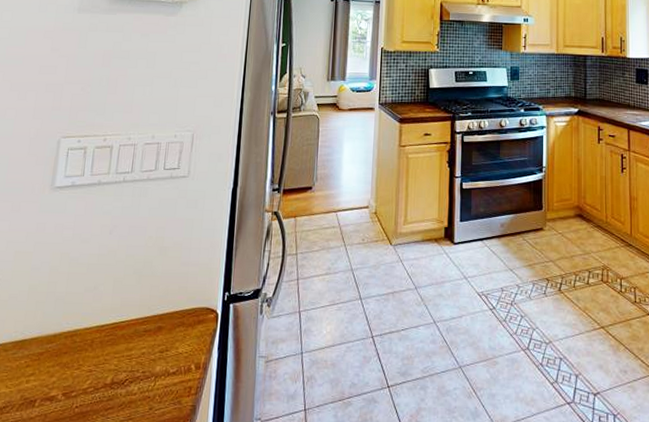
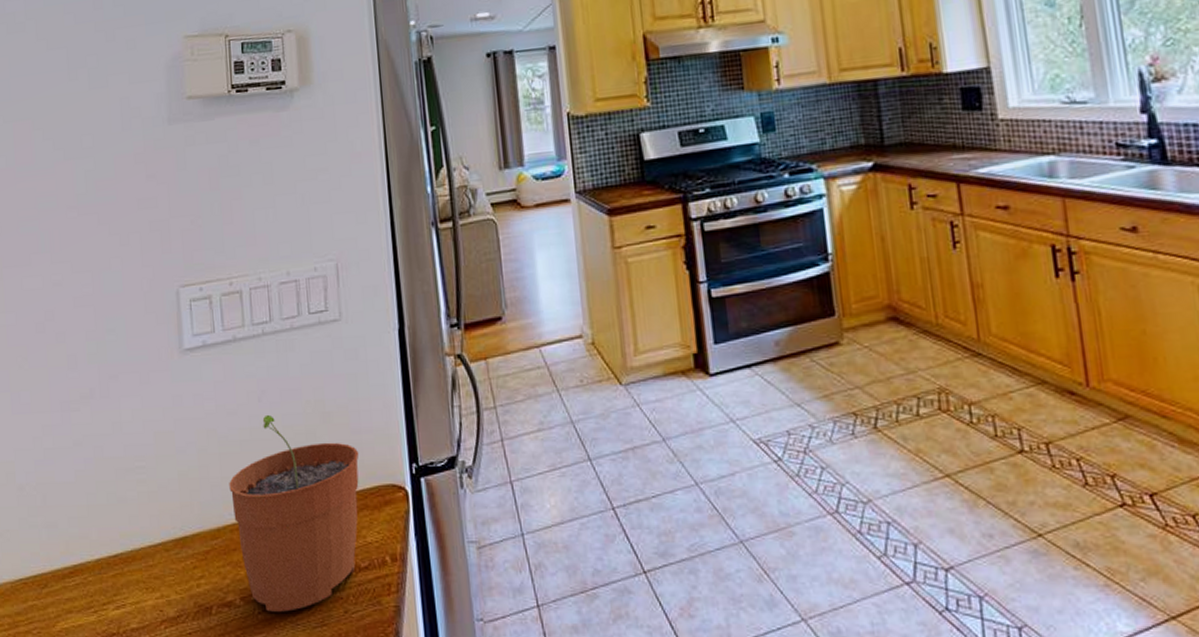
plant pot: none [70,245,185,407] -> present [229,414,359,612]

